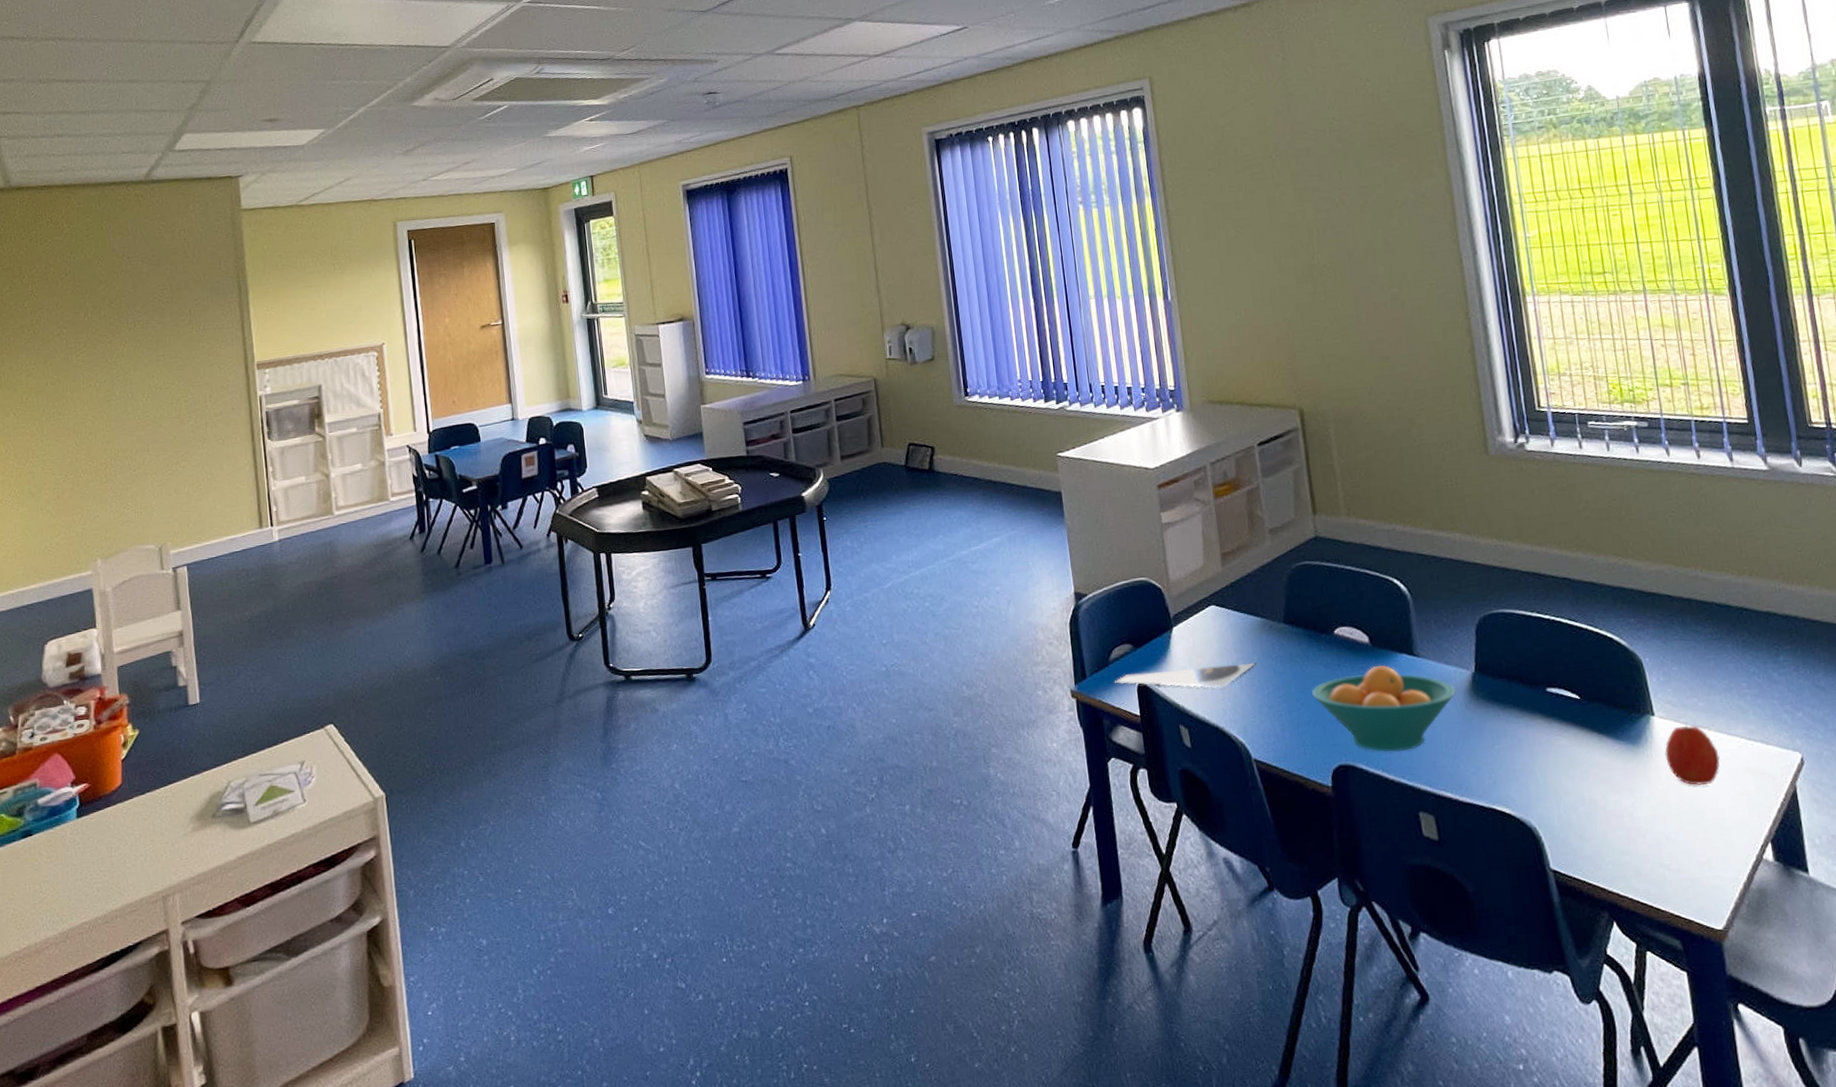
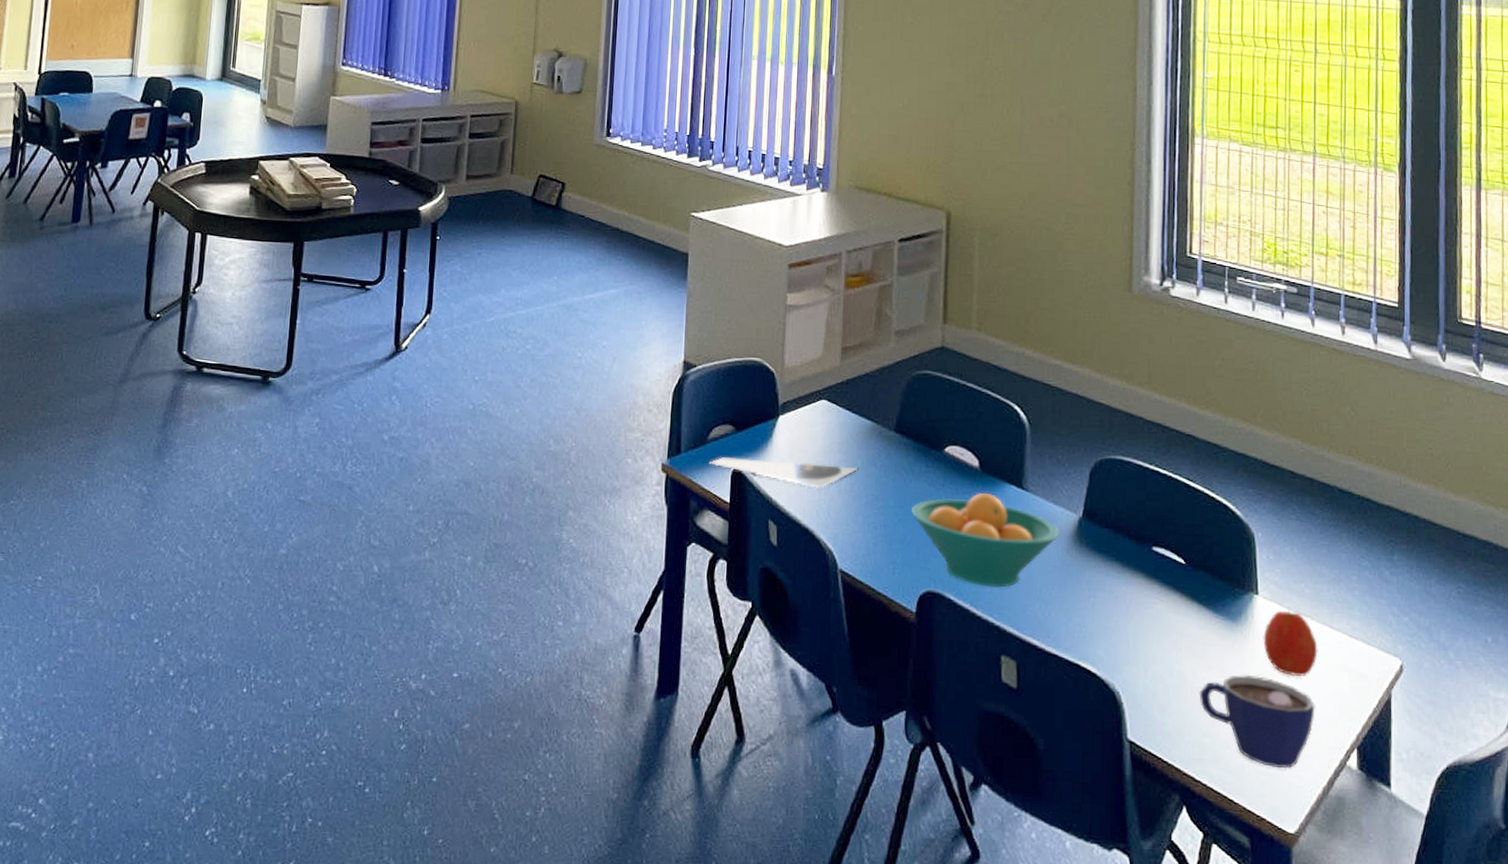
cup: none [1612,790,1726,873] -> present [1199,674,1315,769]

